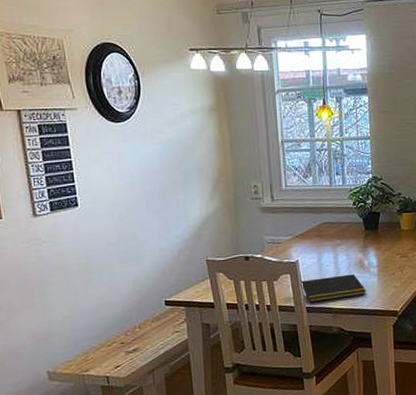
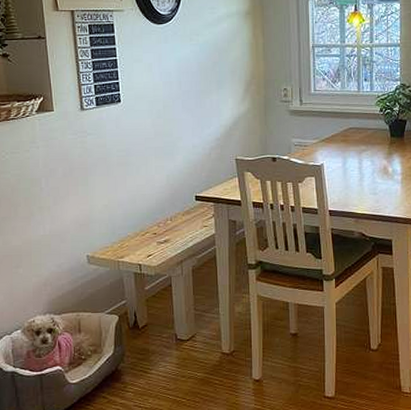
notepad: present [299,274,367,302] -> none [323,180,390,206]

